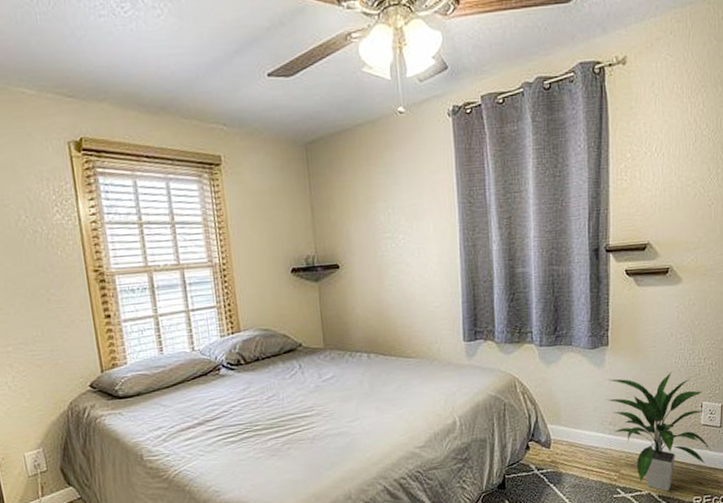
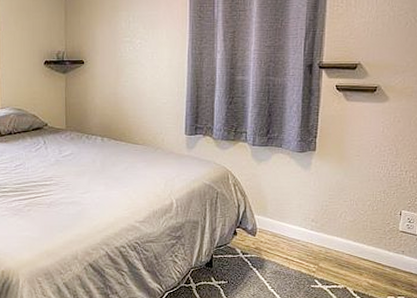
indoor plant: present [606,371,712,492] -> none [310,180,409,288]

